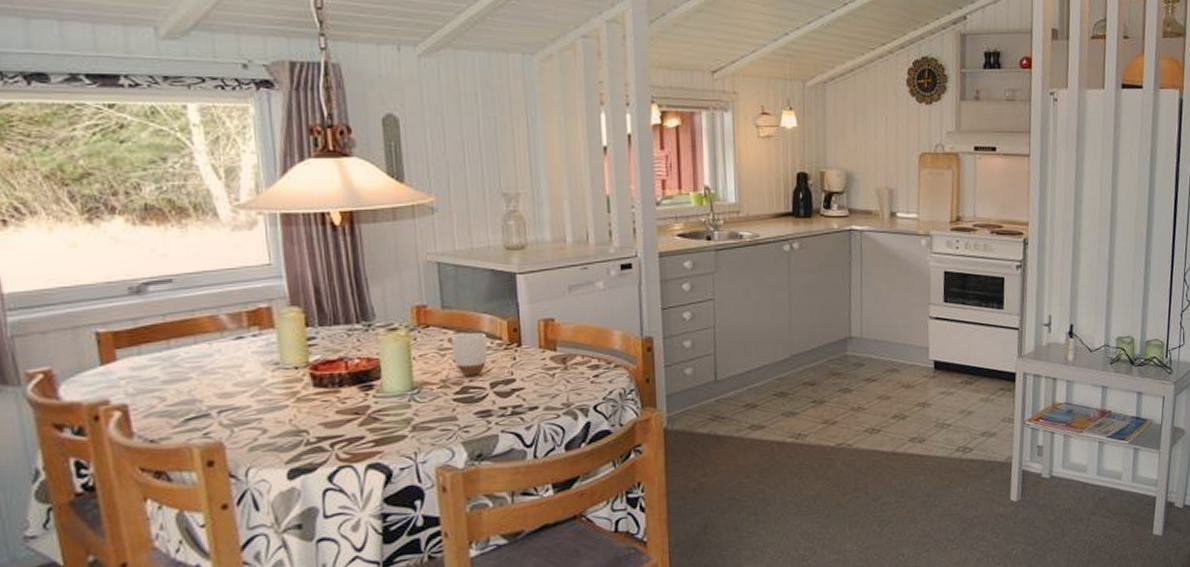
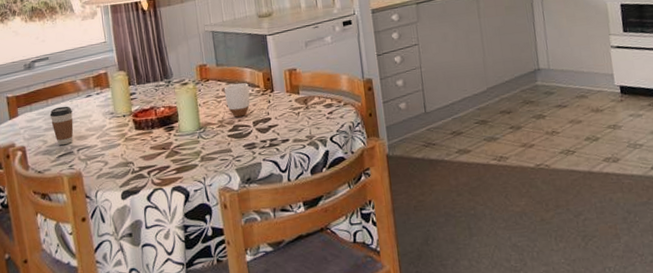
coffee cup: none [172,350,212,405] -> present [49,106,74,146]

